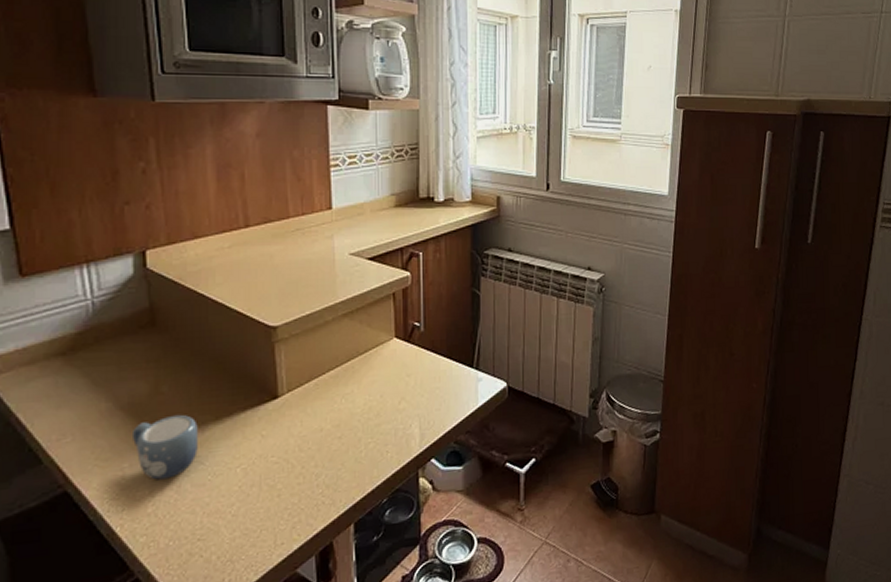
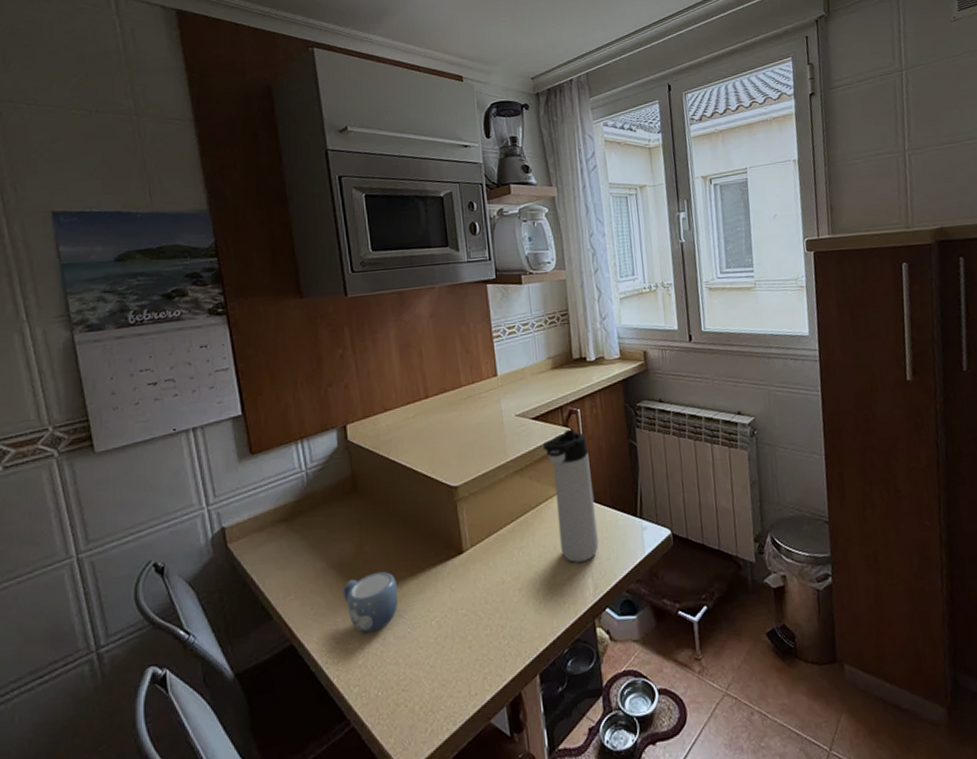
thermos bottle: none [377,273,430,412] -> present [542,429,599,563]

